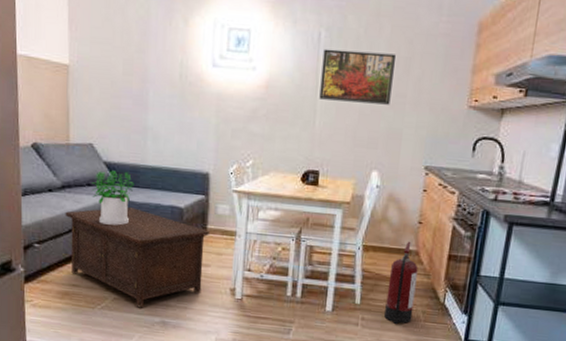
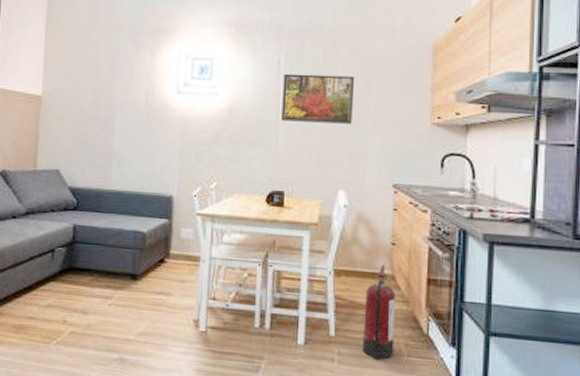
cabinet: present [65,207,209,308] -> none [26,233,172,343]
potted plant: present [91,170,134,226] -> none [55,196,98,252]

